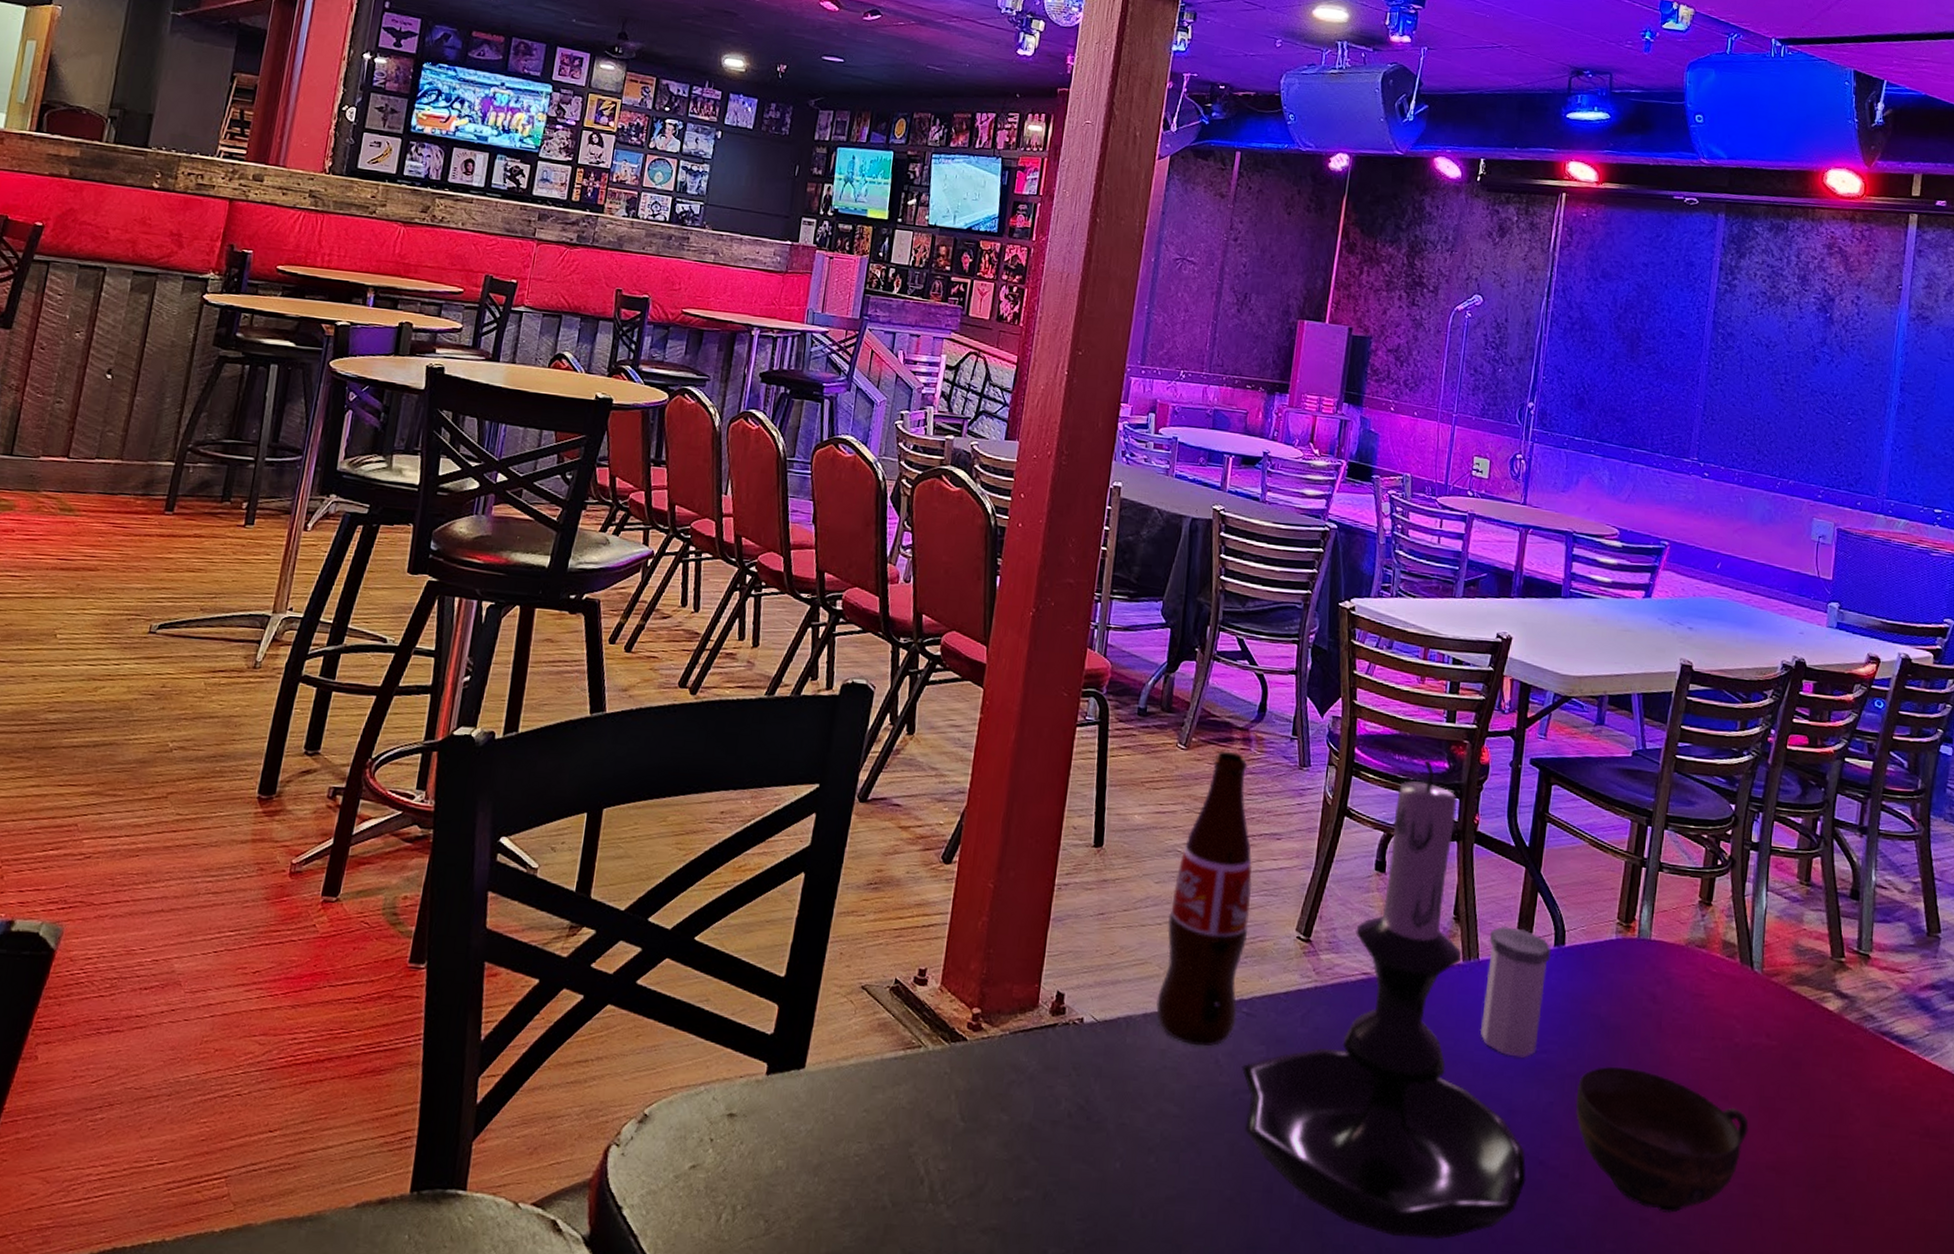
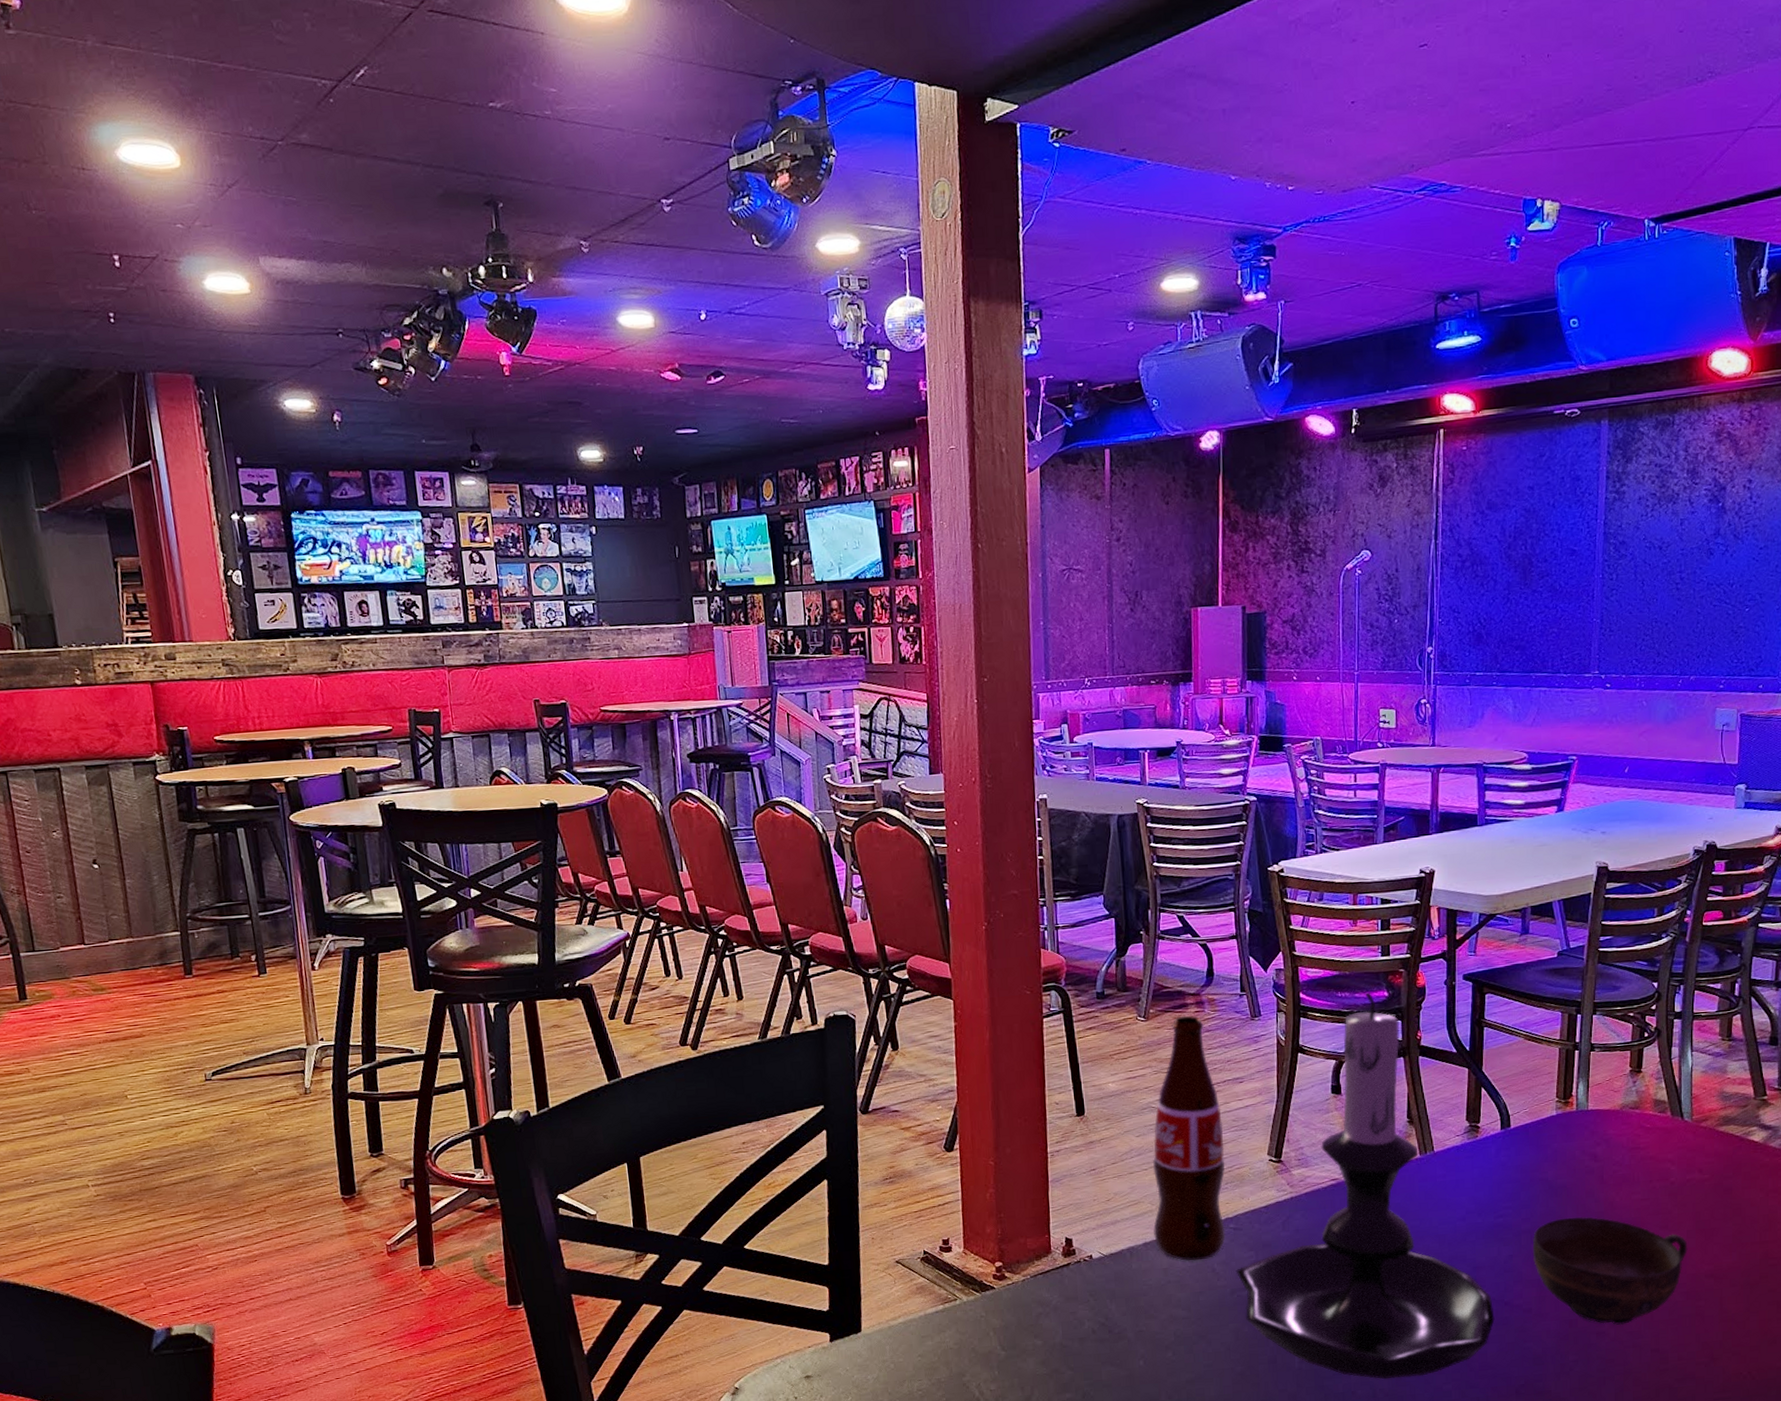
salt shaker: present [1480,926,1553,1058] -> none [1441,1120,1500,1225]

